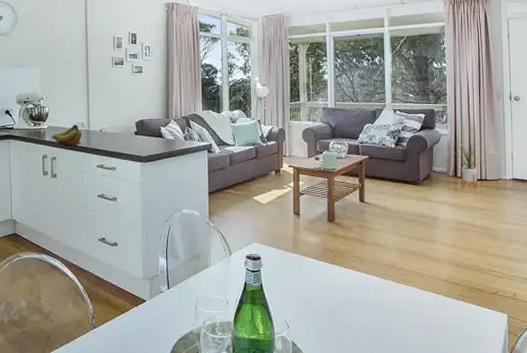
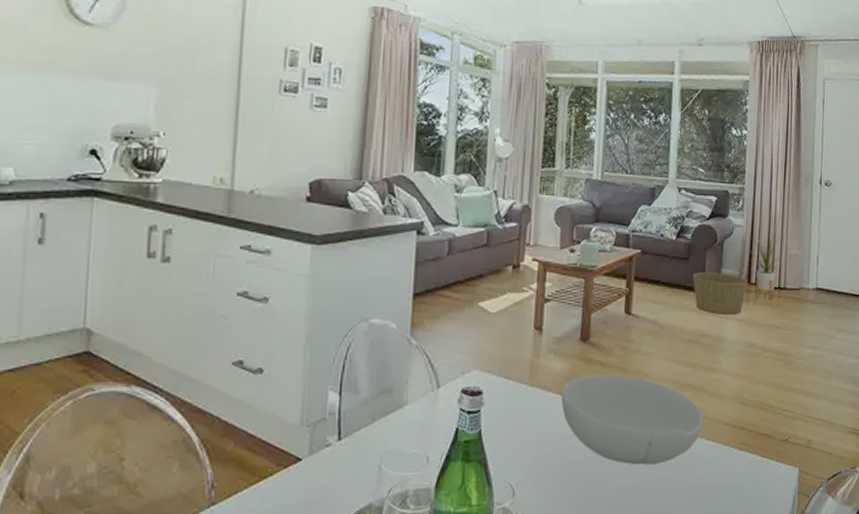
fruit: present [51,124,82,146] -> none [167,179,220,214]
bowl: none [317,245,427,309] -> present [561,375,704,465]
basket: none [410,170,454,201] -> present [693,272,747,314]

